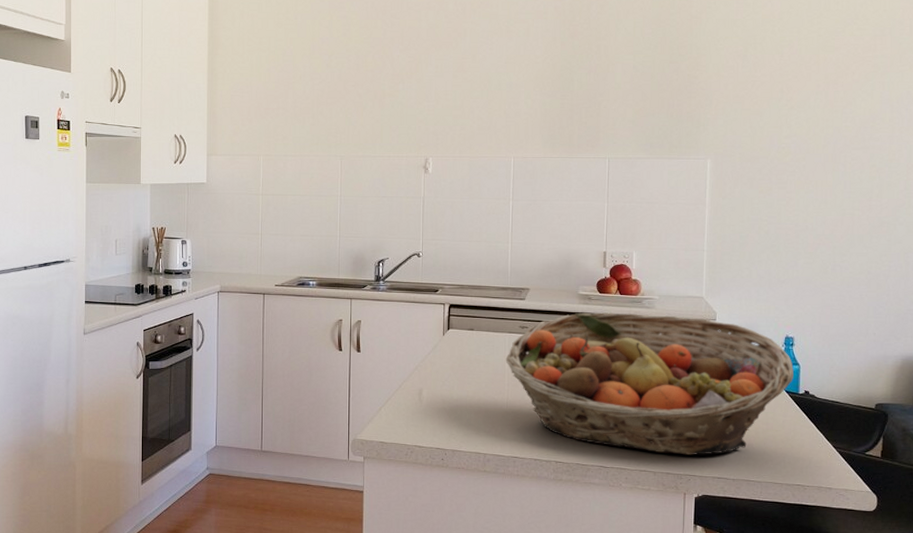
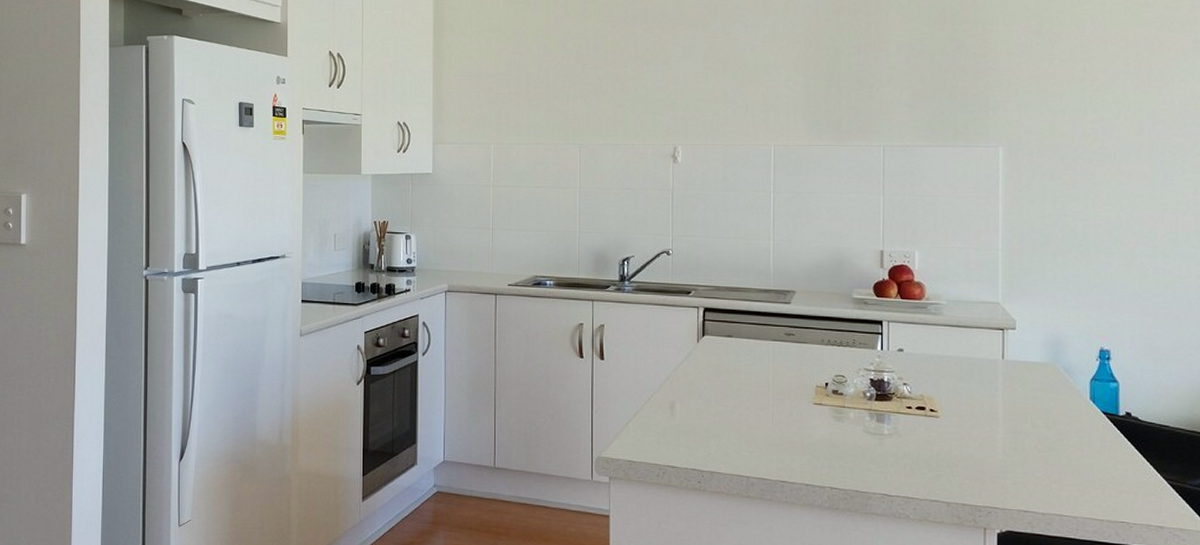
fruit basket: present [505,312,794,455] -> none [769,318,1111,485]

